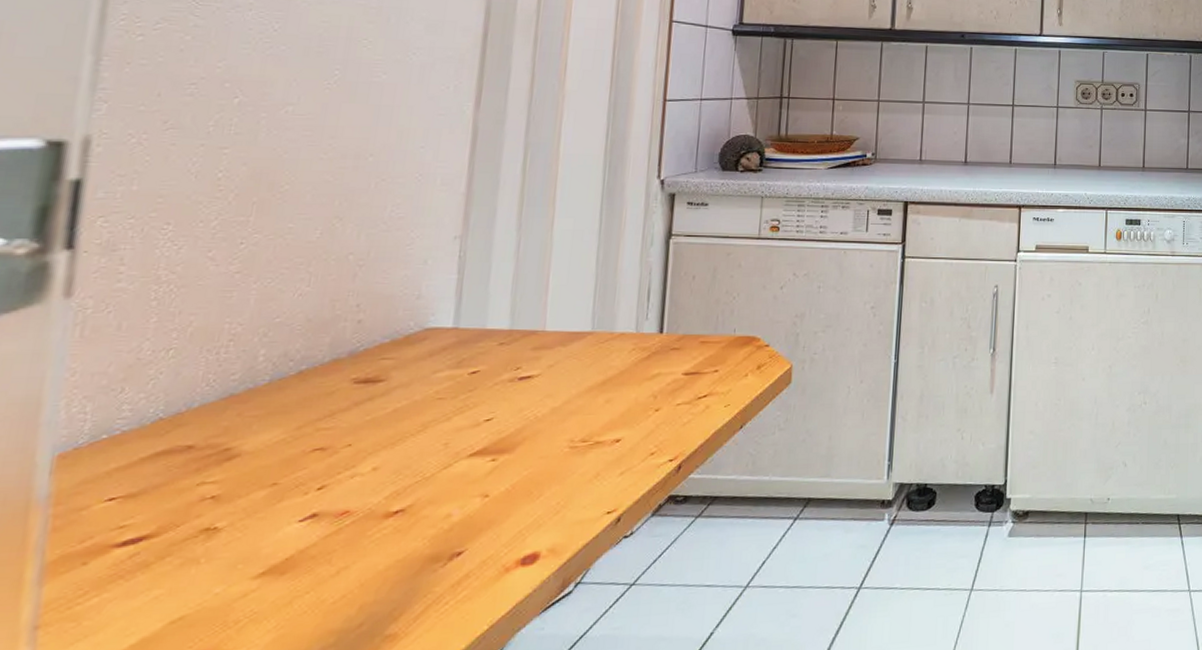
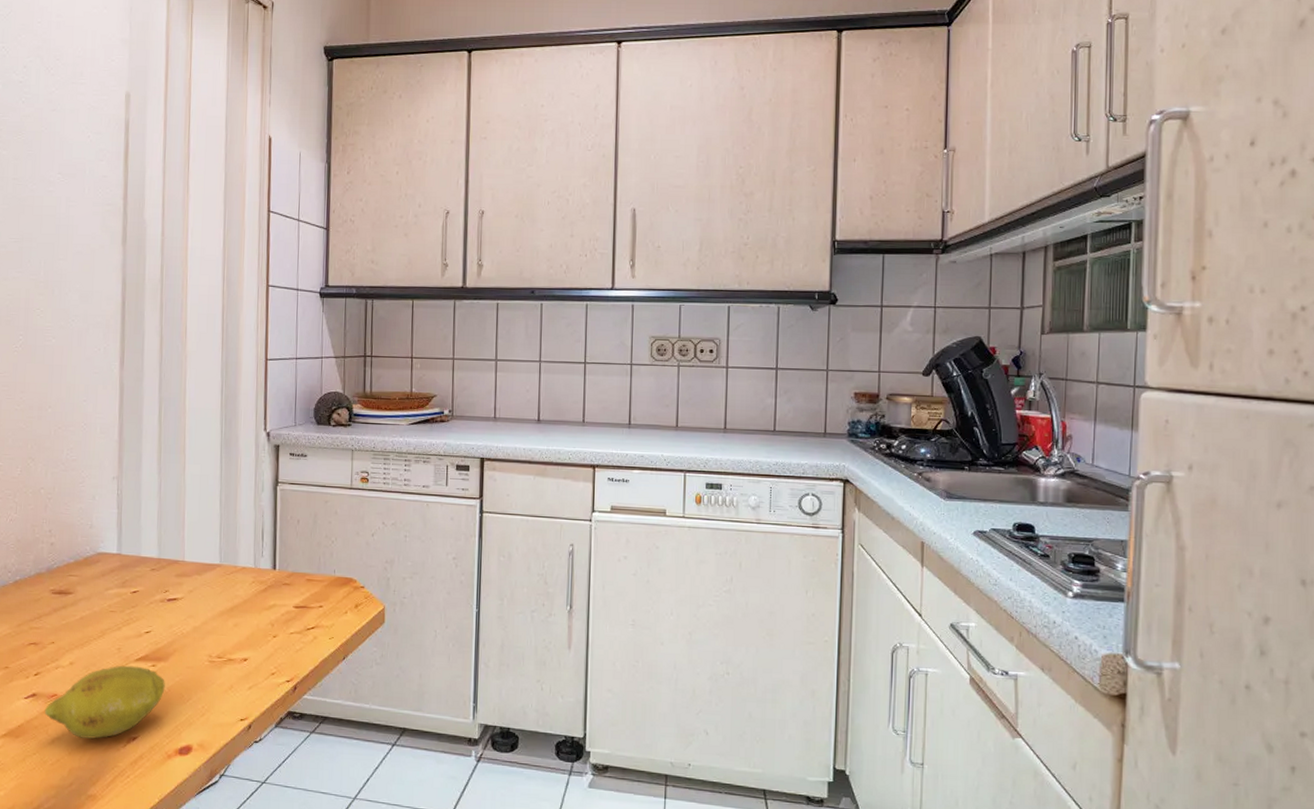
fruit: none [327,462,509,564] -> present [44,665,165,740]

